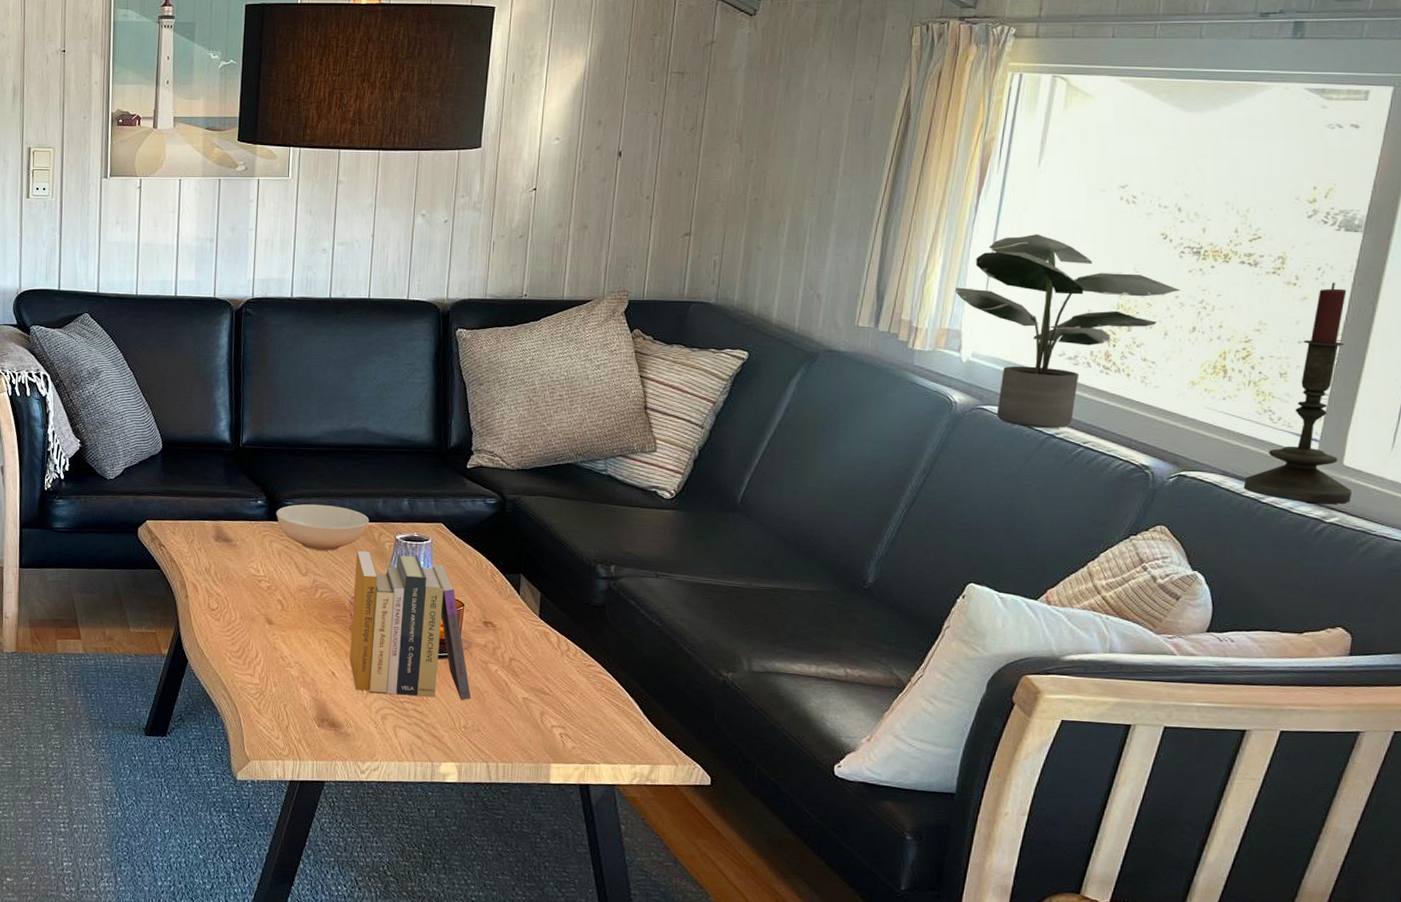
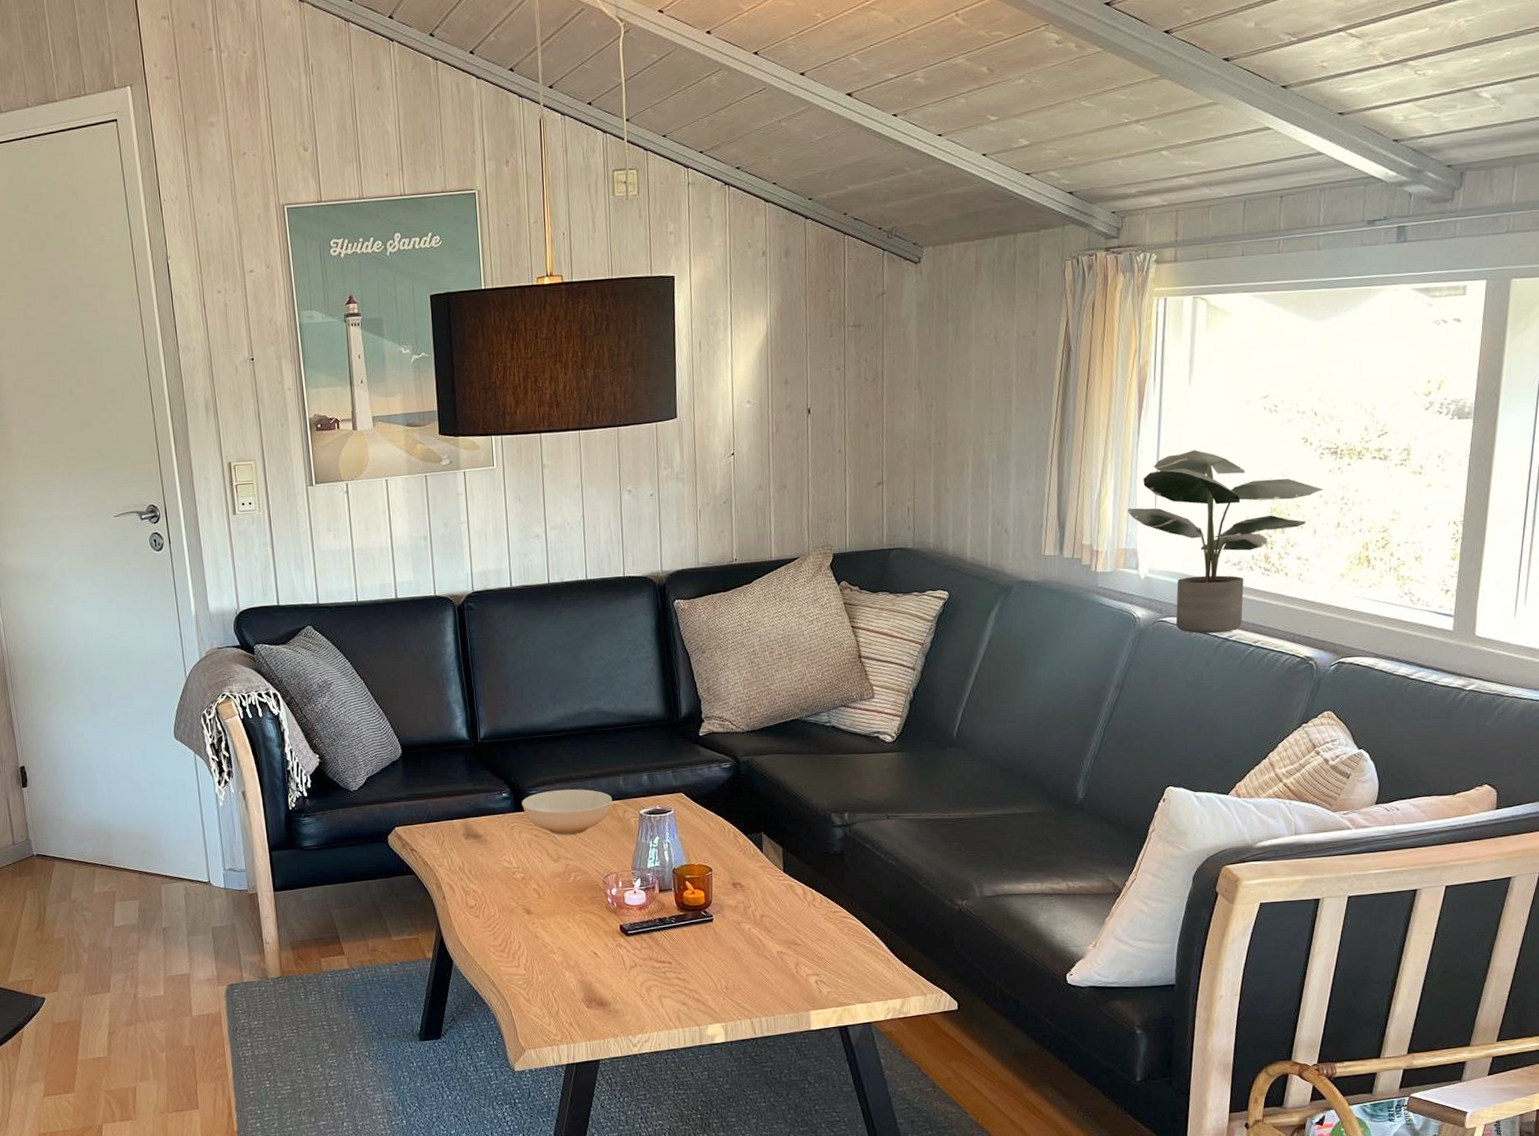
books: present [349,550,471,700] -> none [604,827,729,968]
candle: present [1243,282,1352,504] -> none [1394,467,1485,674]

